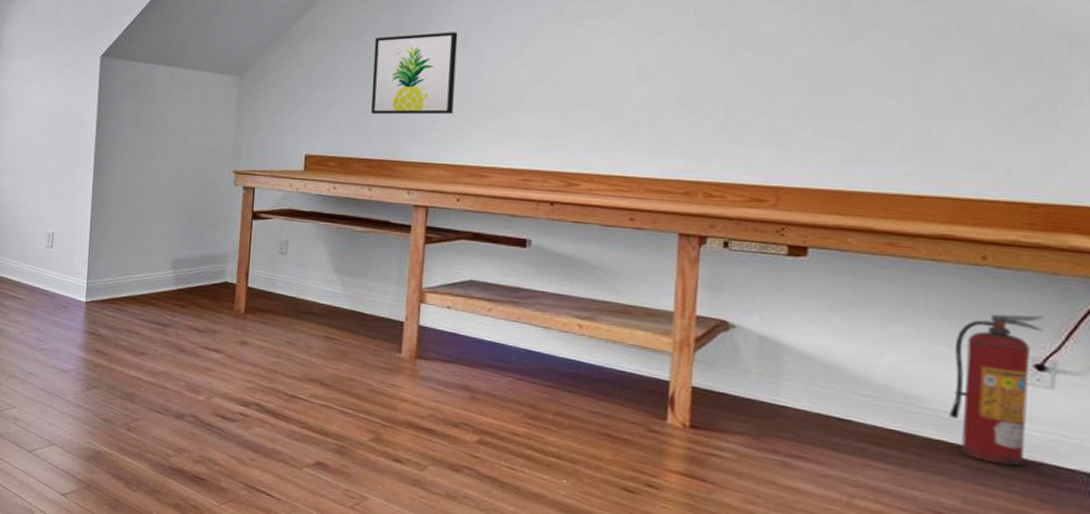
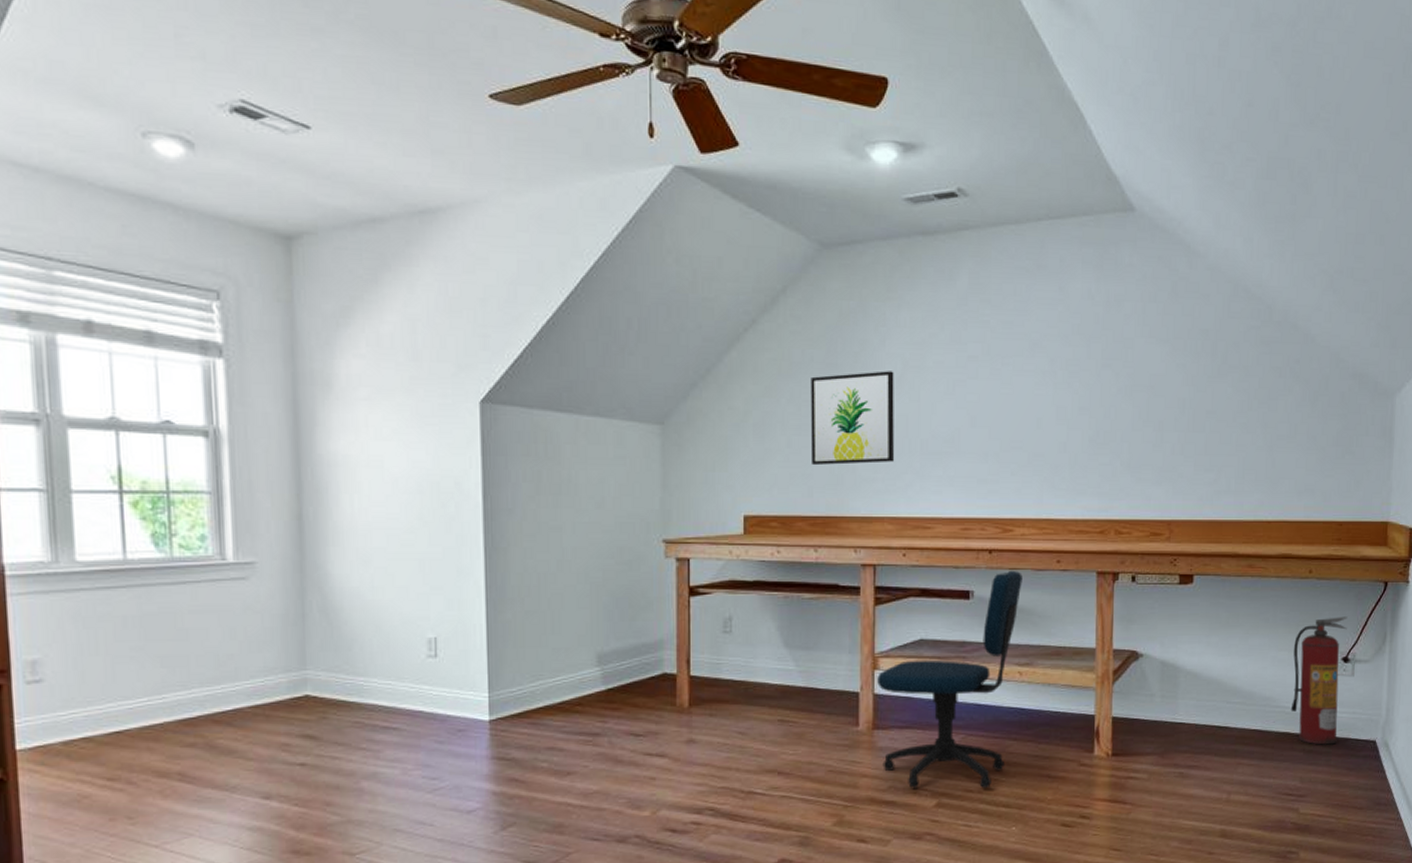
office chair: none [423,223,588,436] -> present [877,570,1023,789]

